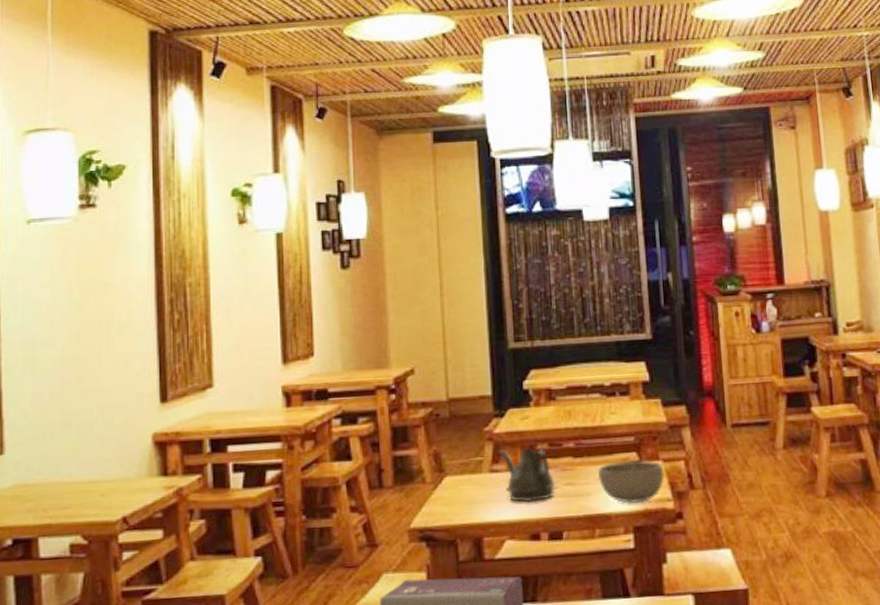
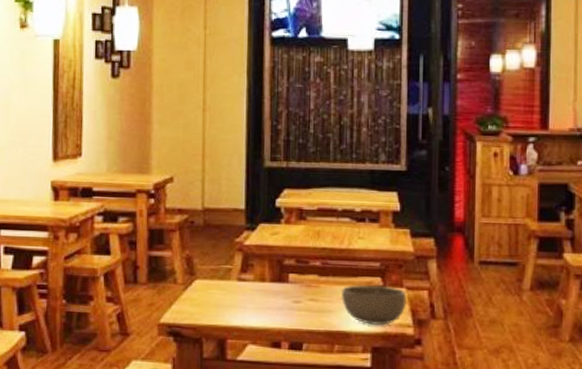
teapot: present [497,447,555,502] -> none [246,260,299,312]

